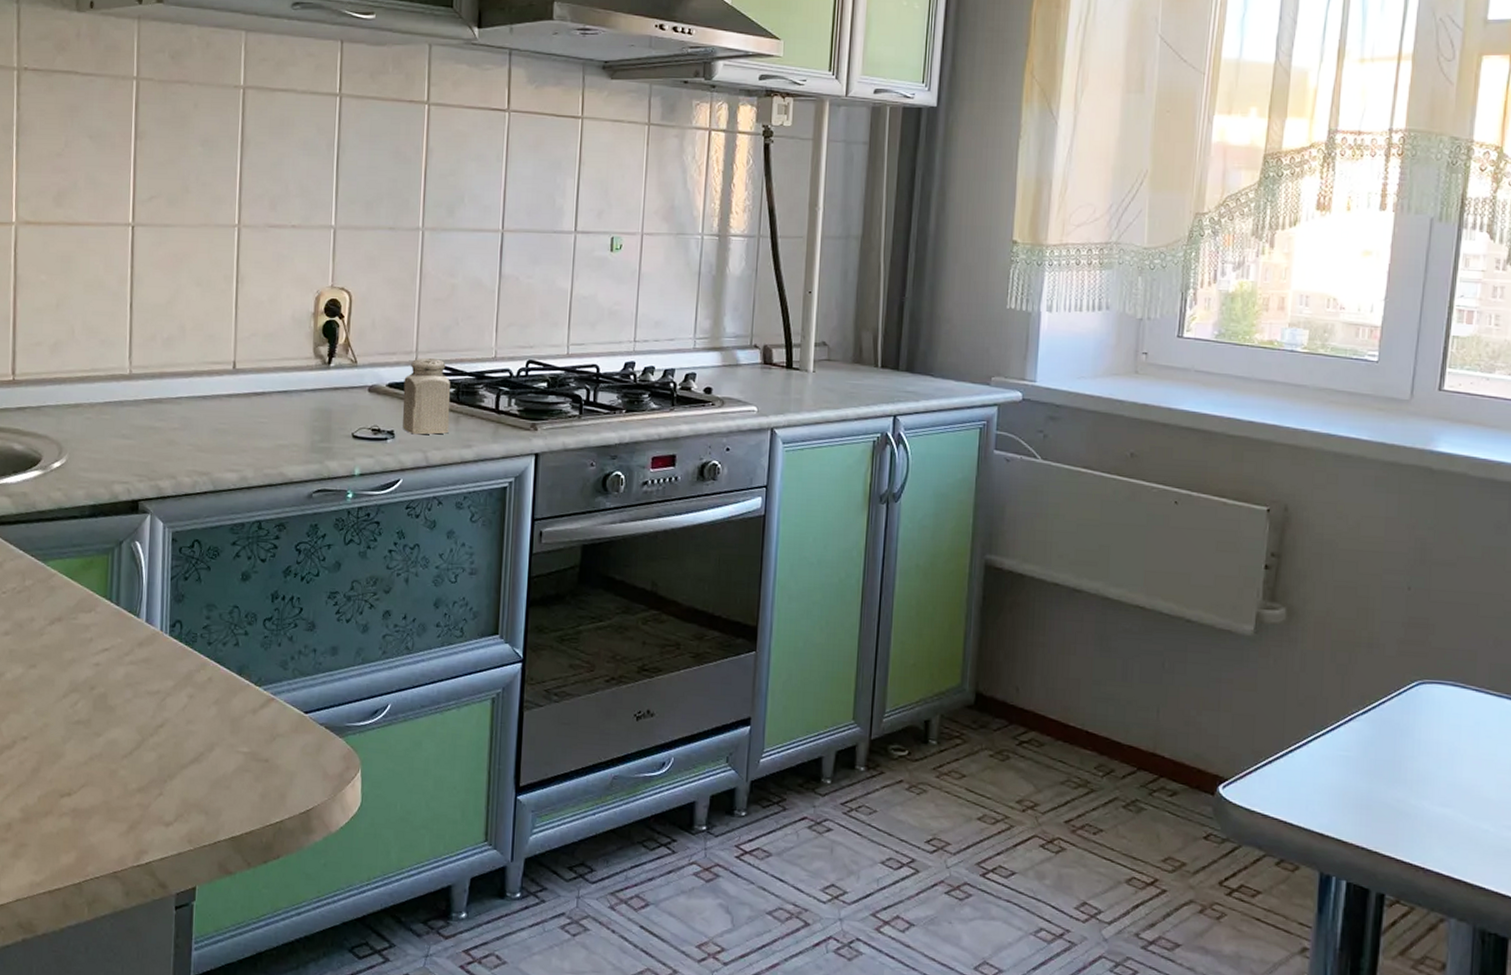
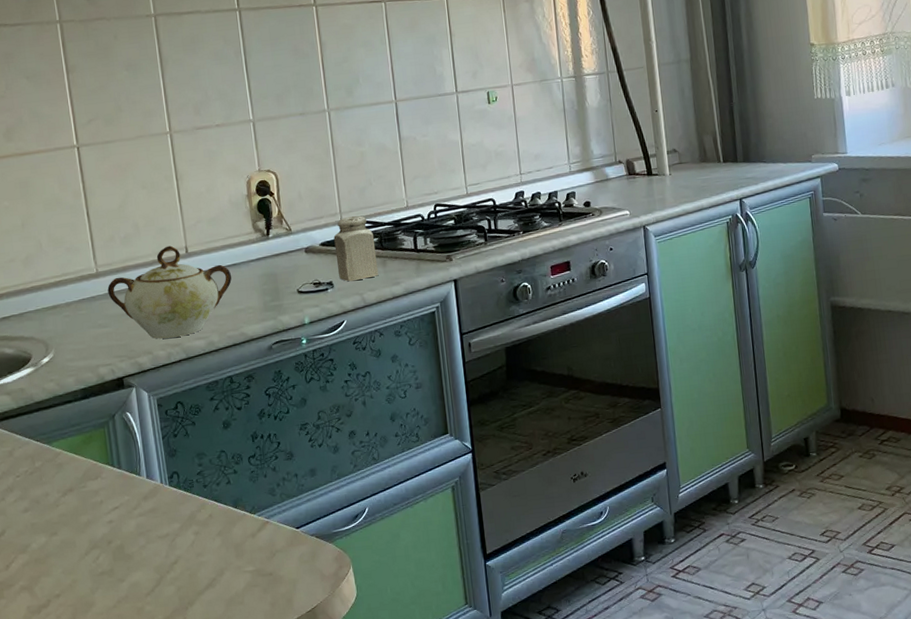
sugar bowl: none [138,357,281,465] -> present [107,245,232,339]

